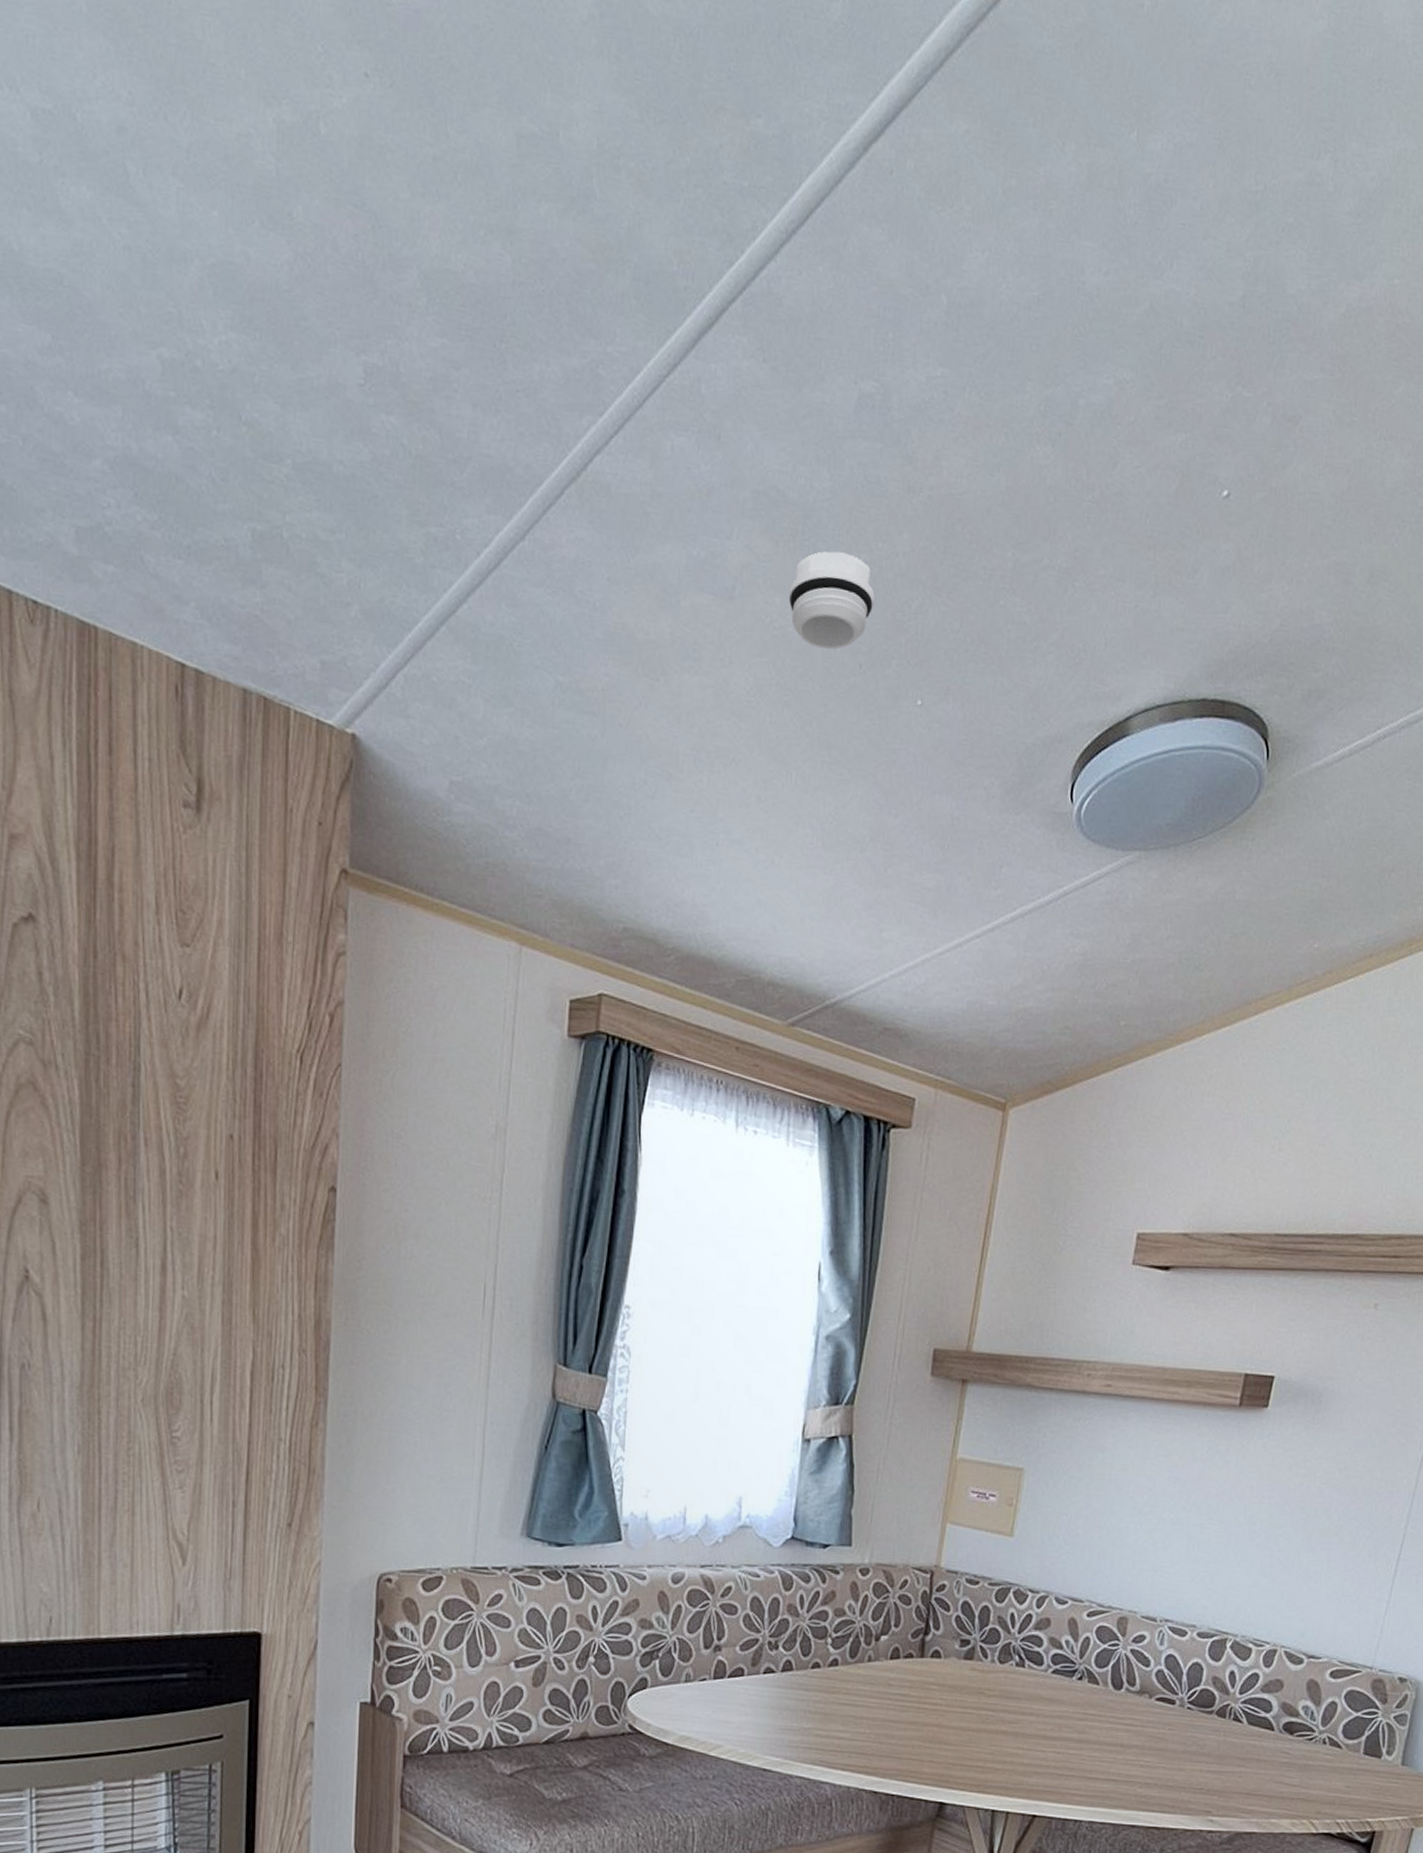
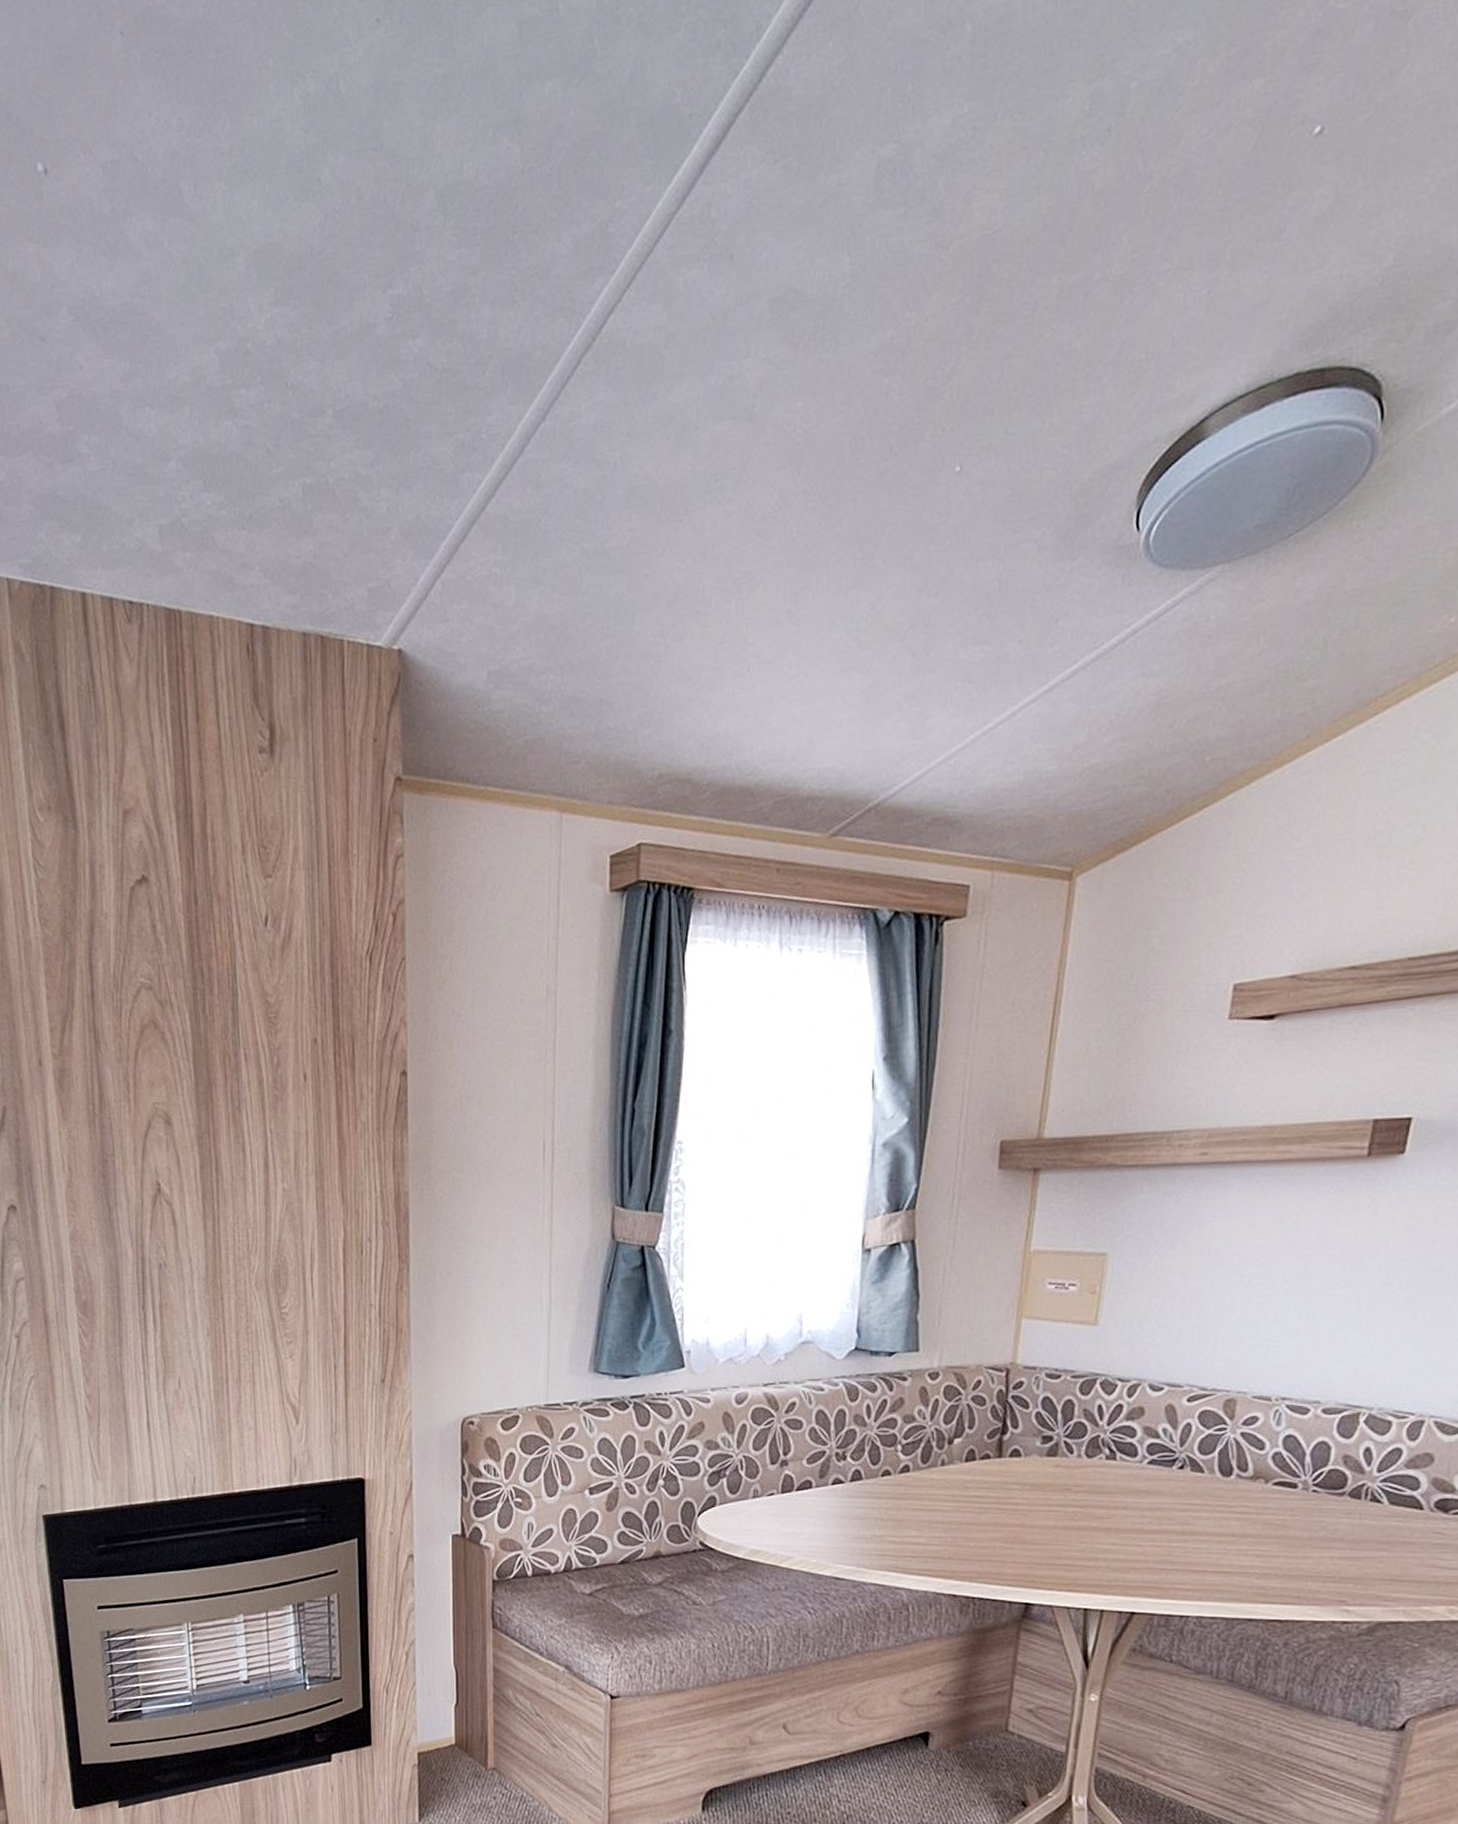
smoke detector: present [788,551,875,650] -> none [811,334,904,443]

